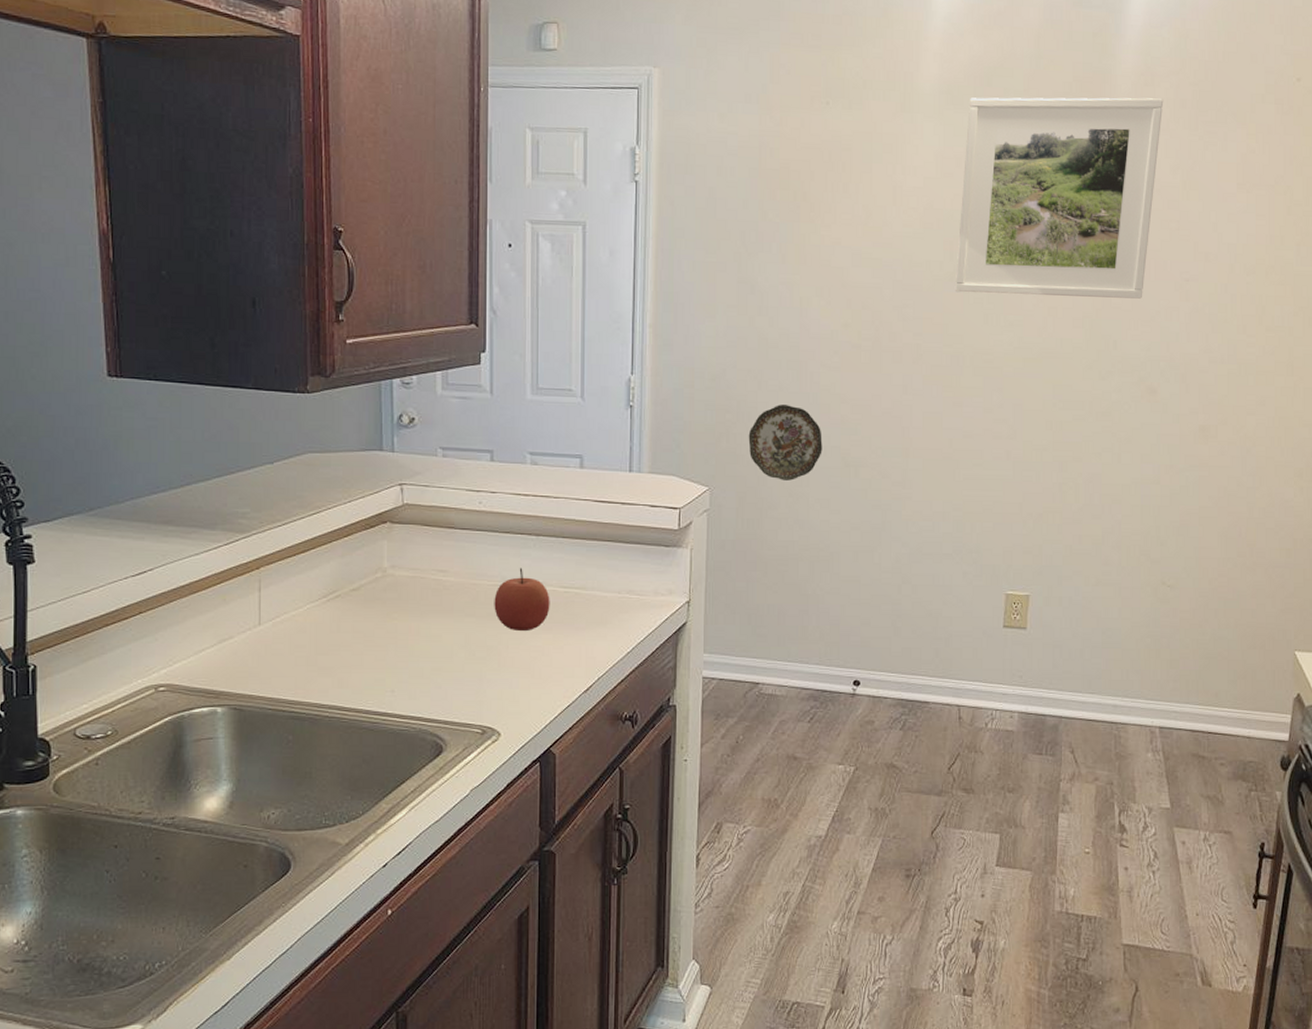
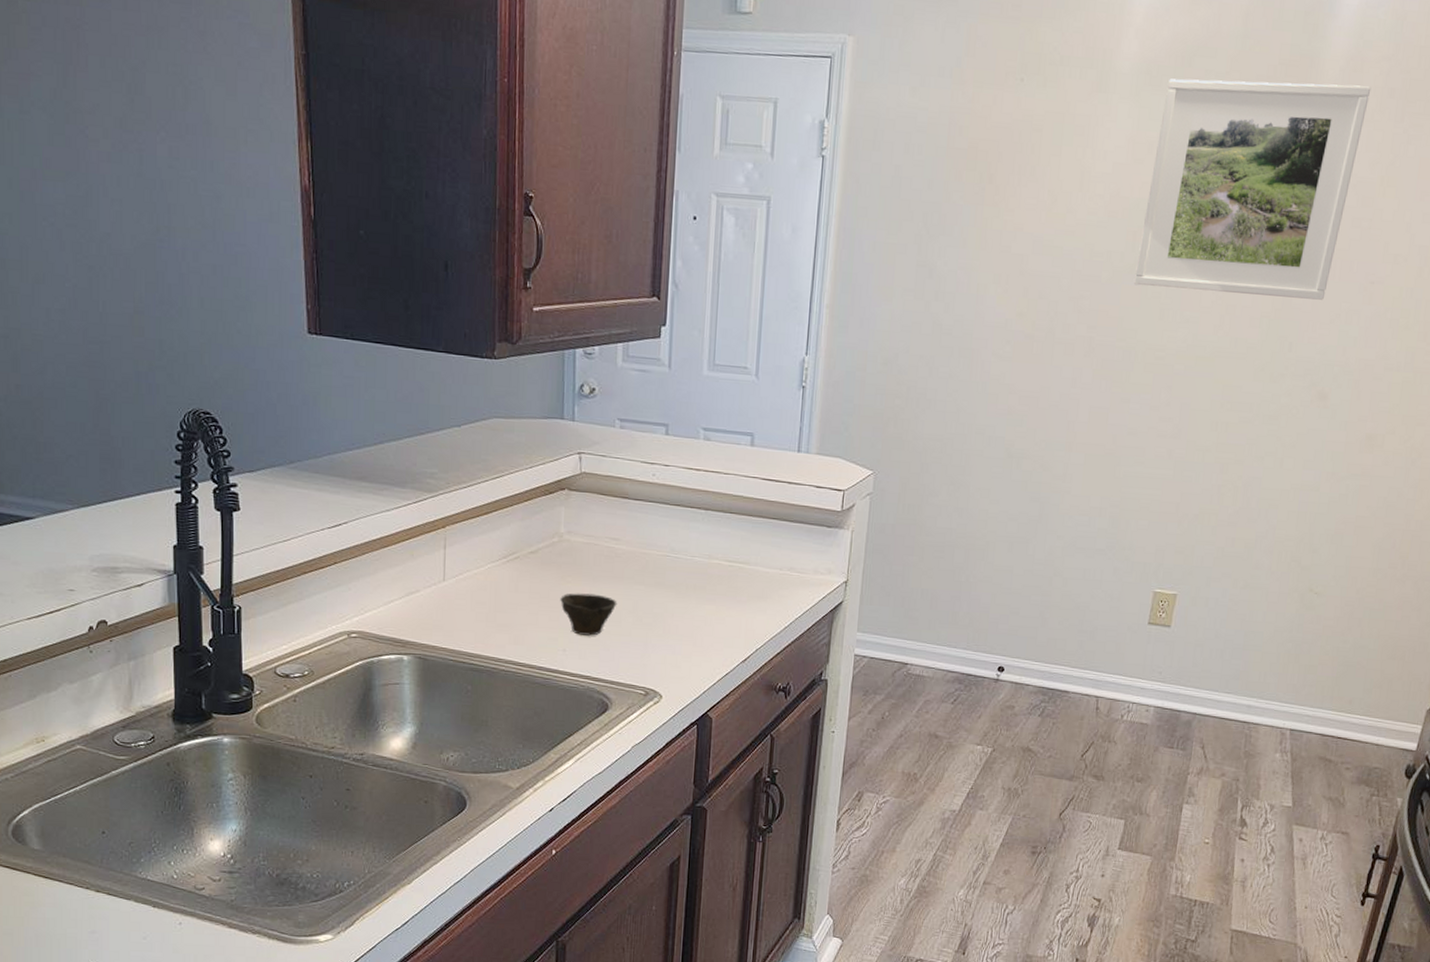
cup: none [386,630,448,675] -> present [560,593,617,636]
apple: present [494,567,550,630] -> none [662,540,715,601]
decorative plate: present [748,404,822,481] -> none [915,392,988,469]

